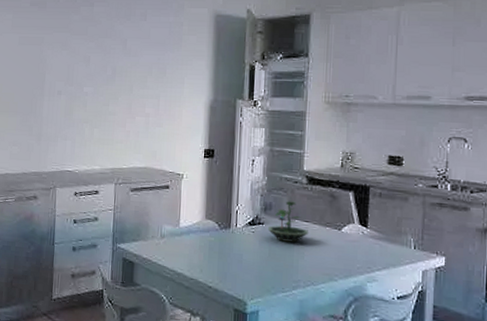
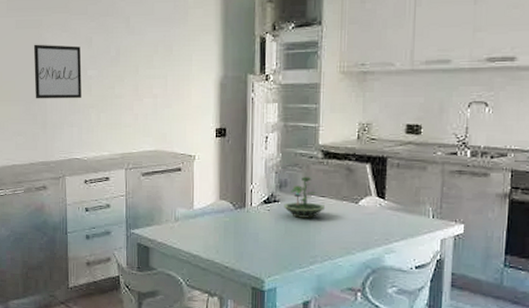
wall art: none [32,60,79,113] -> present [33,44,82,99]

